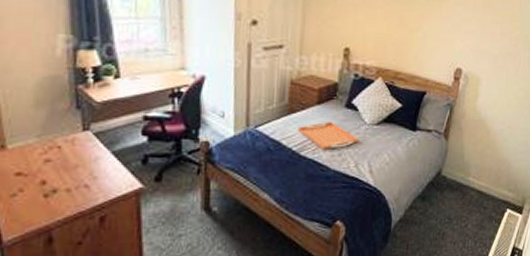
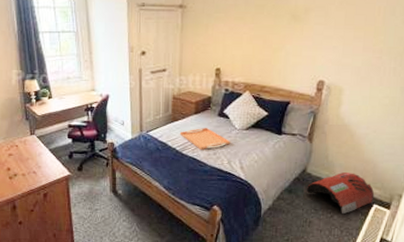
snack bag: none [440,174,508,223] -> present [306,172,375,215]

